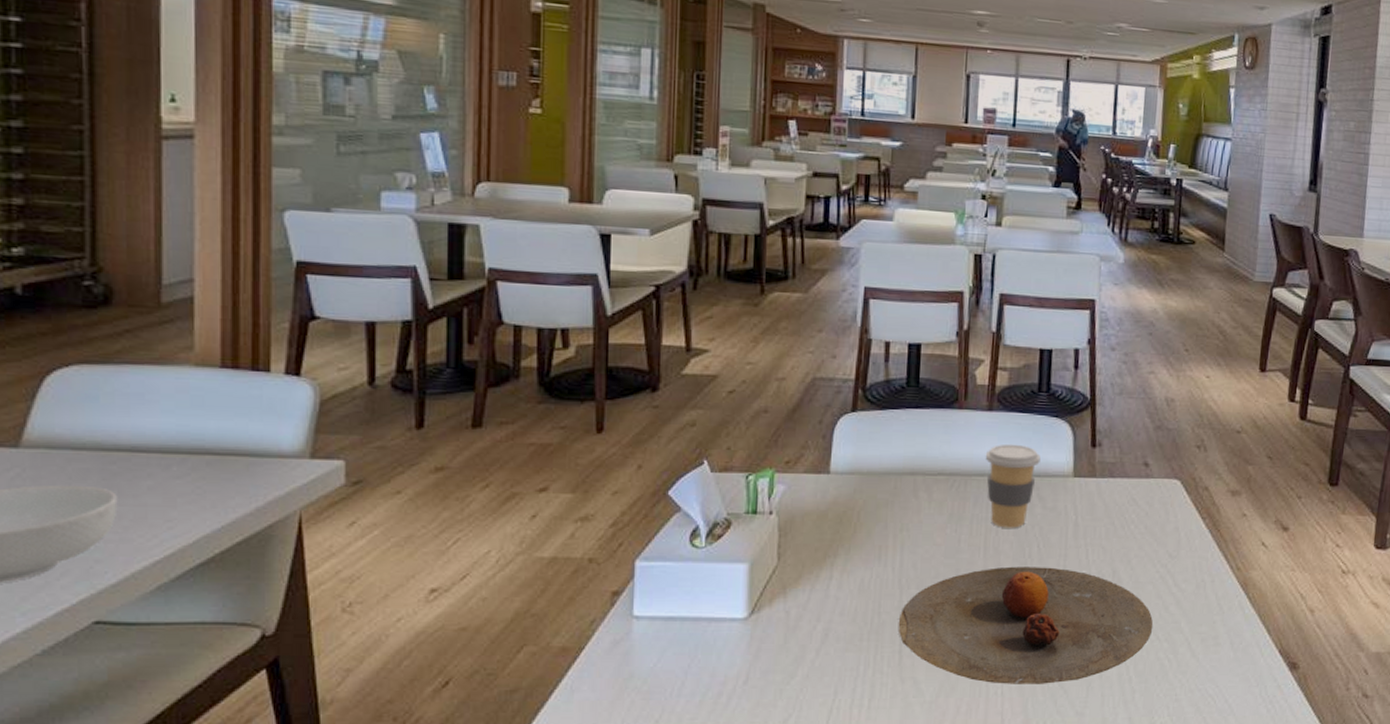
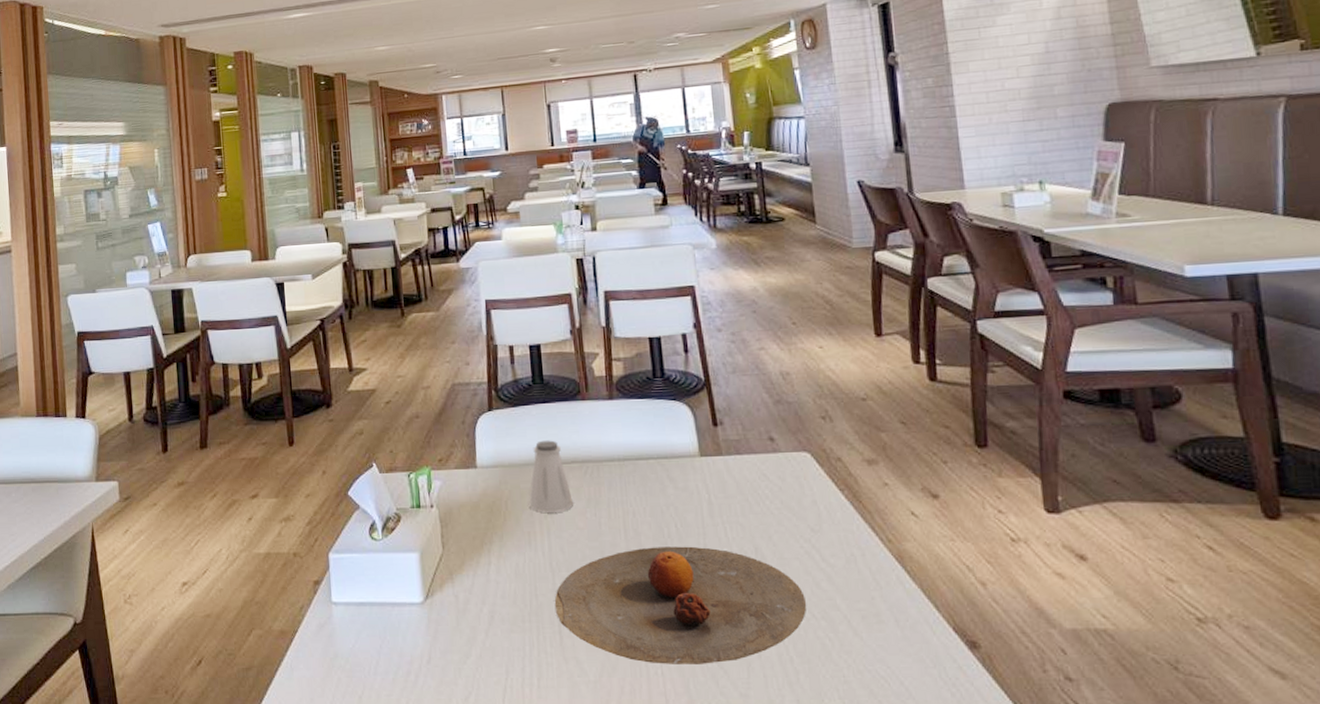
saltshaker: none [885,449,934,526] -> present [529,440,573,513]
coffee cup: present [985,444,1041,528] -> none [612,429,665,510]

